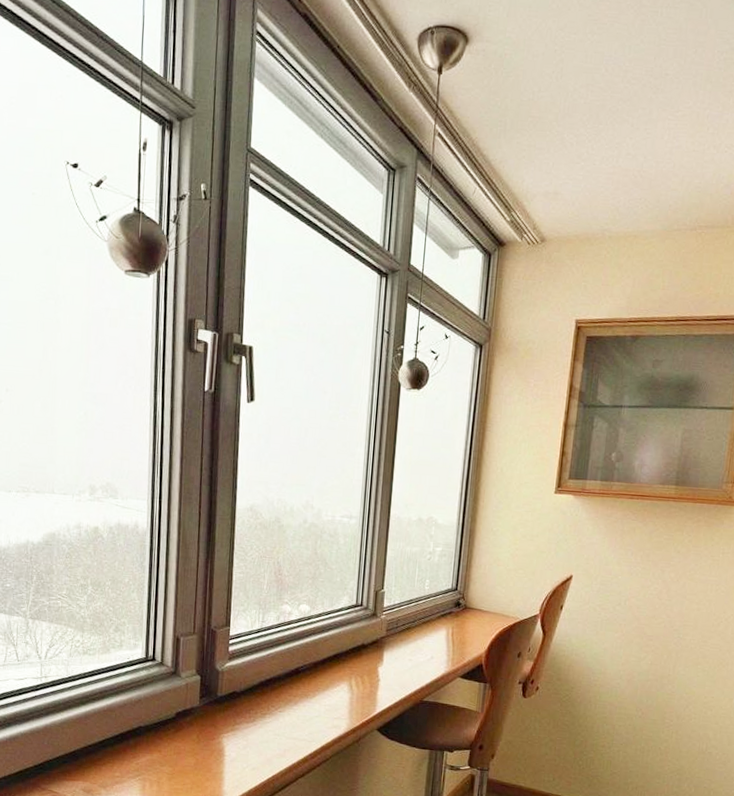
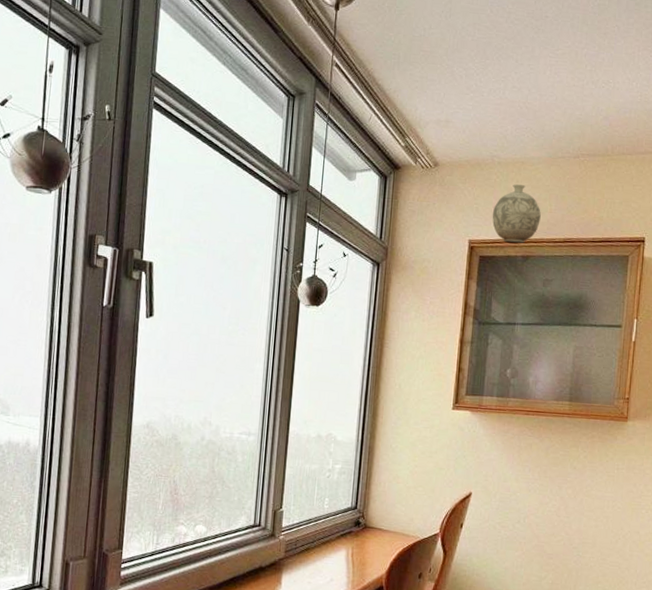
decorative vase: none [600,260,653,324] -> present [492,184,541,244]

